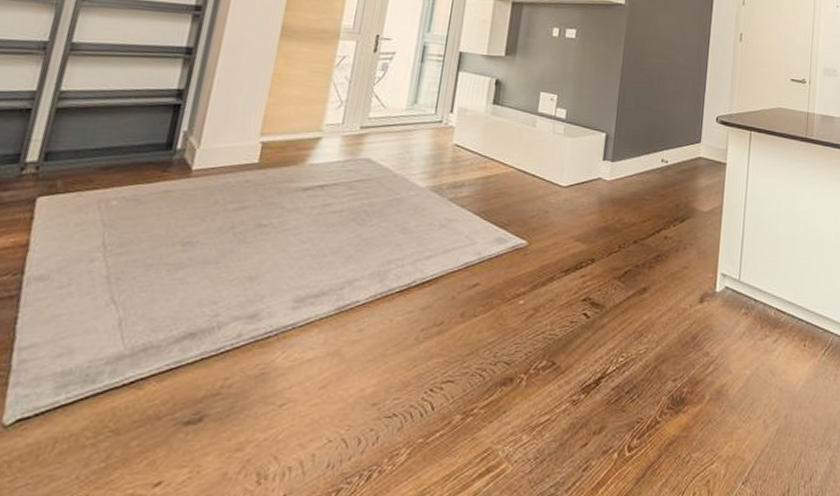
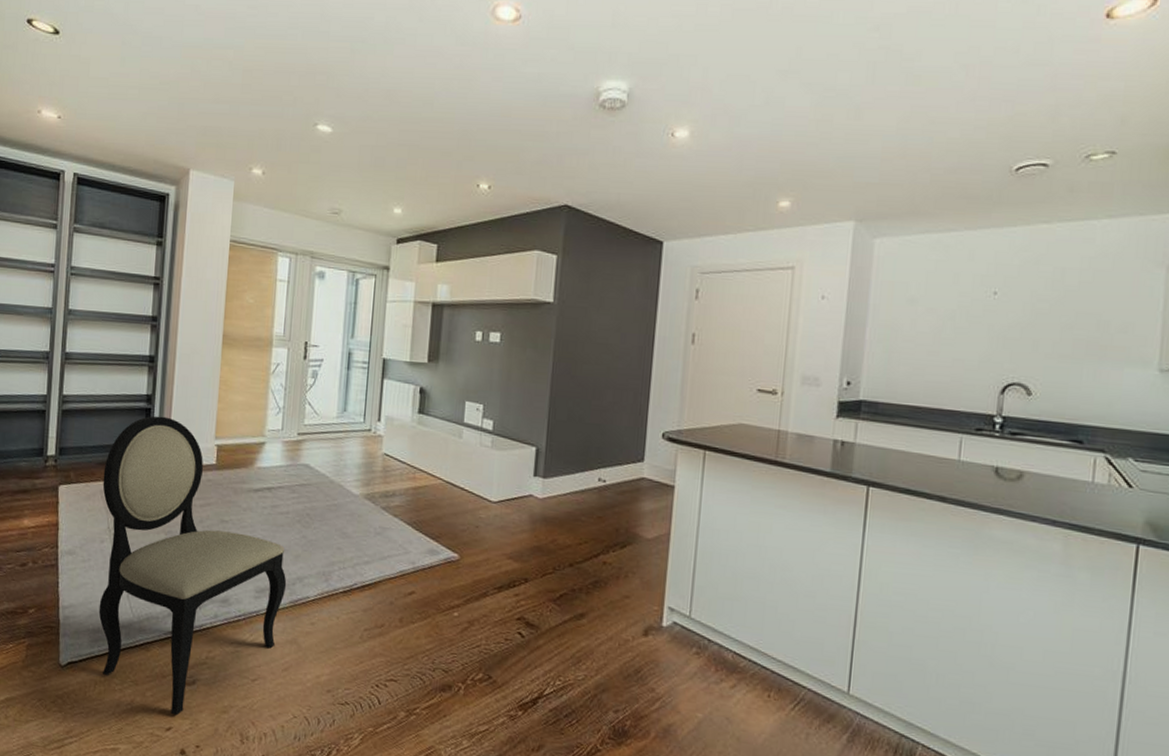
dining chair: none [67,112,335,465] -> present [98,415,287,716]

